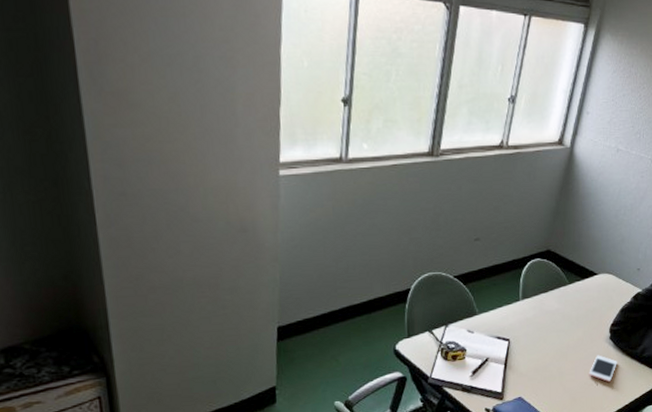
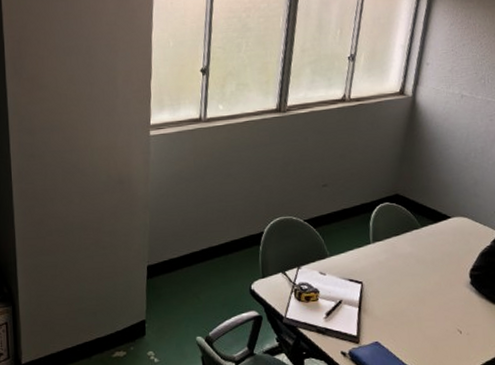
cell phone: present [589,355,617,383] -> none [450,301,482,331]

